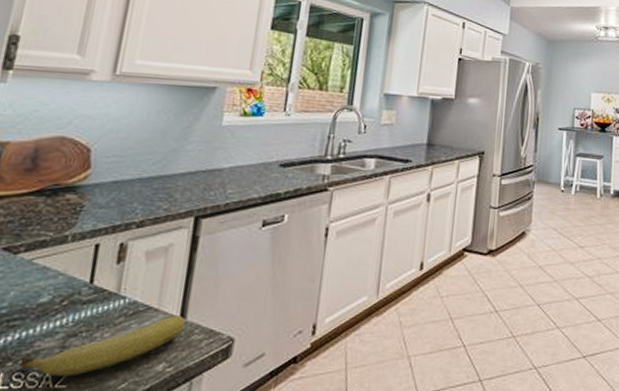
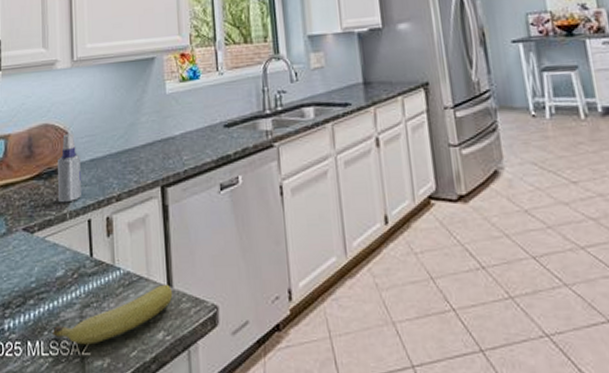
spray bottle: none [61,150,101,224] -> present [58,133,81,203]

